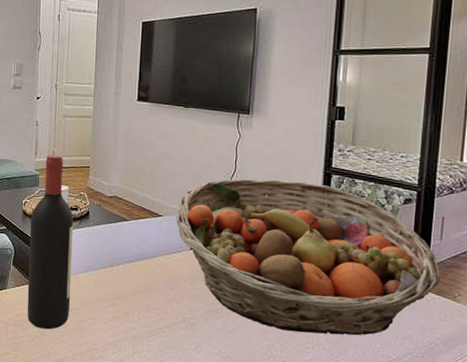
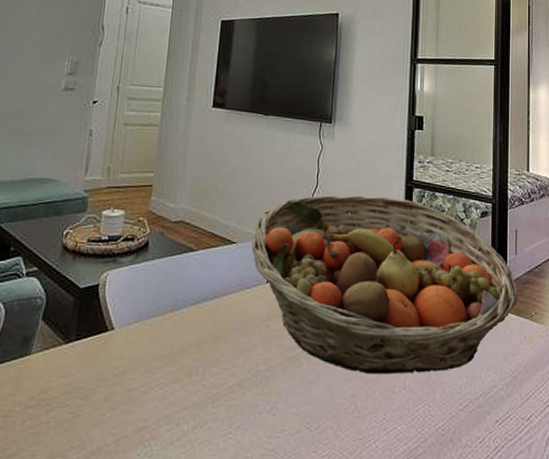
wine bottle: present [27,154,74,330] -> none [56,171,129,408]

